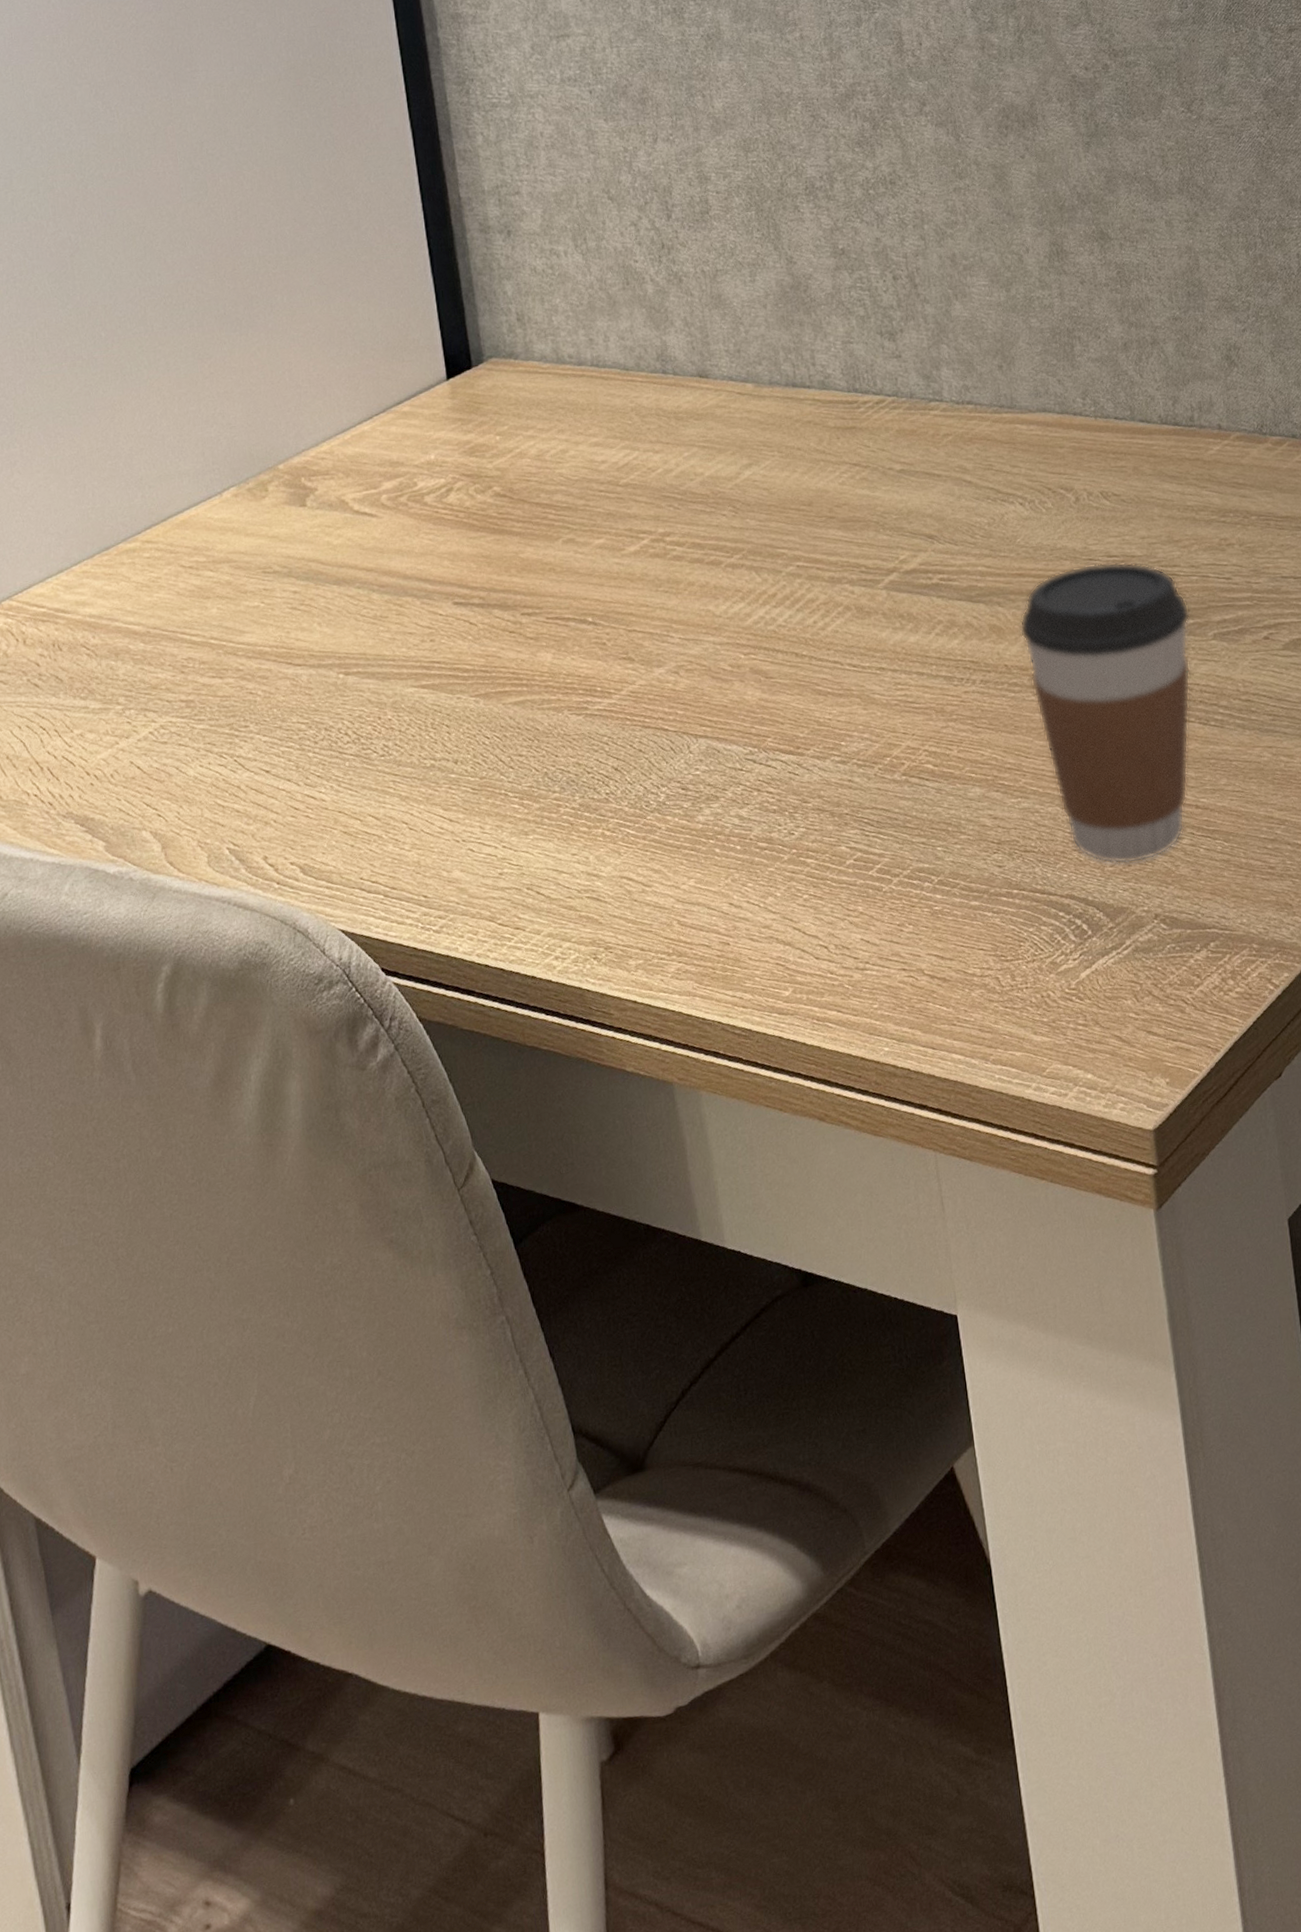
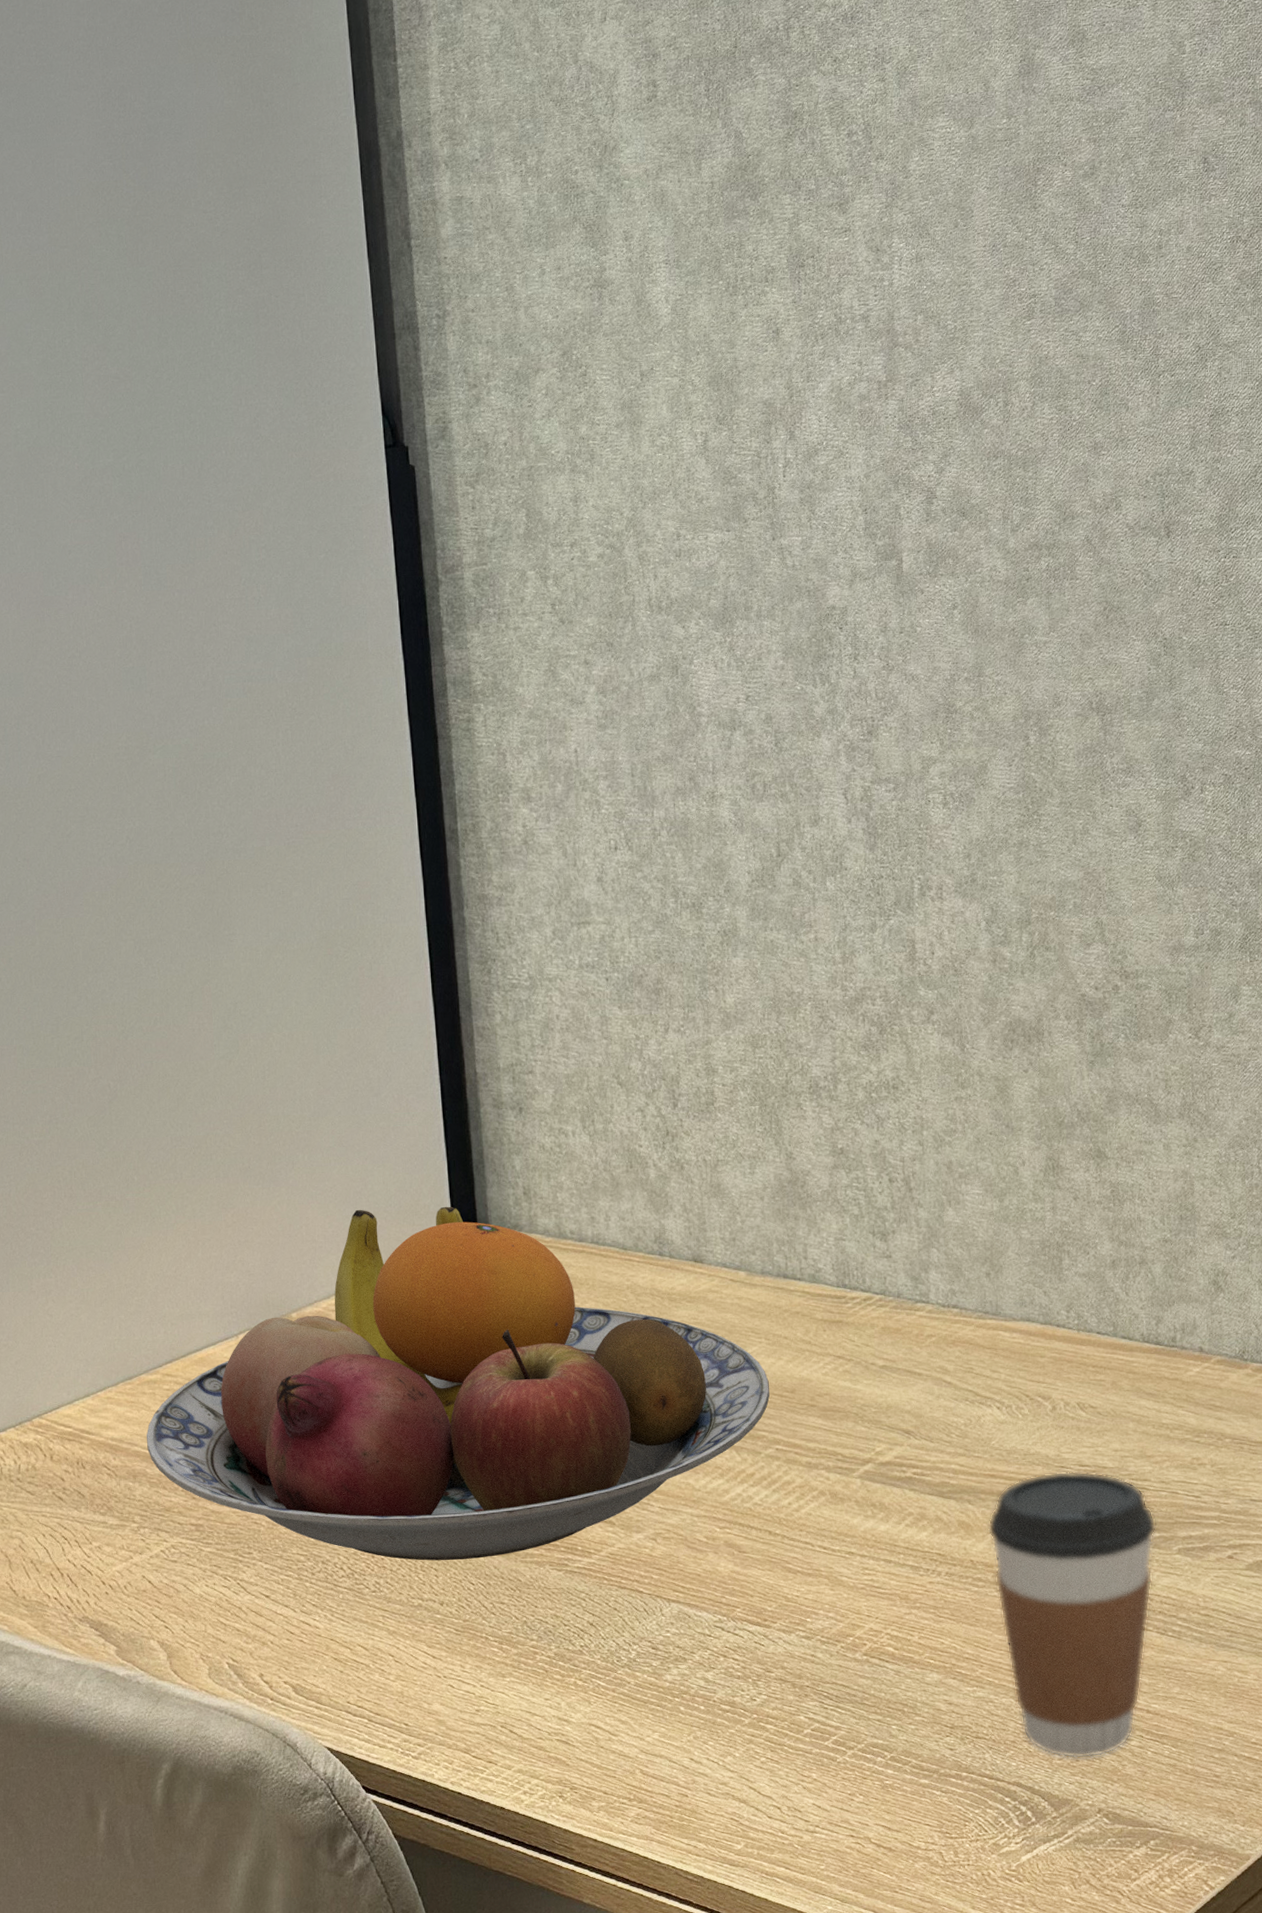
fruit bowl: none [127,338,787,718] -> present [146,1206,770,1561]

